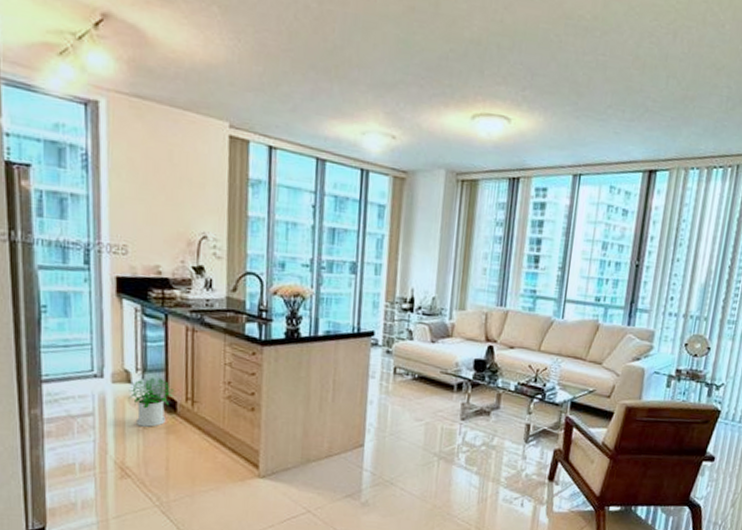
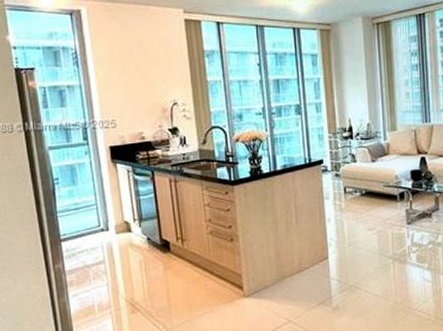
potted plant: present [128,377,174,427] -> none [130,224,166,267]

